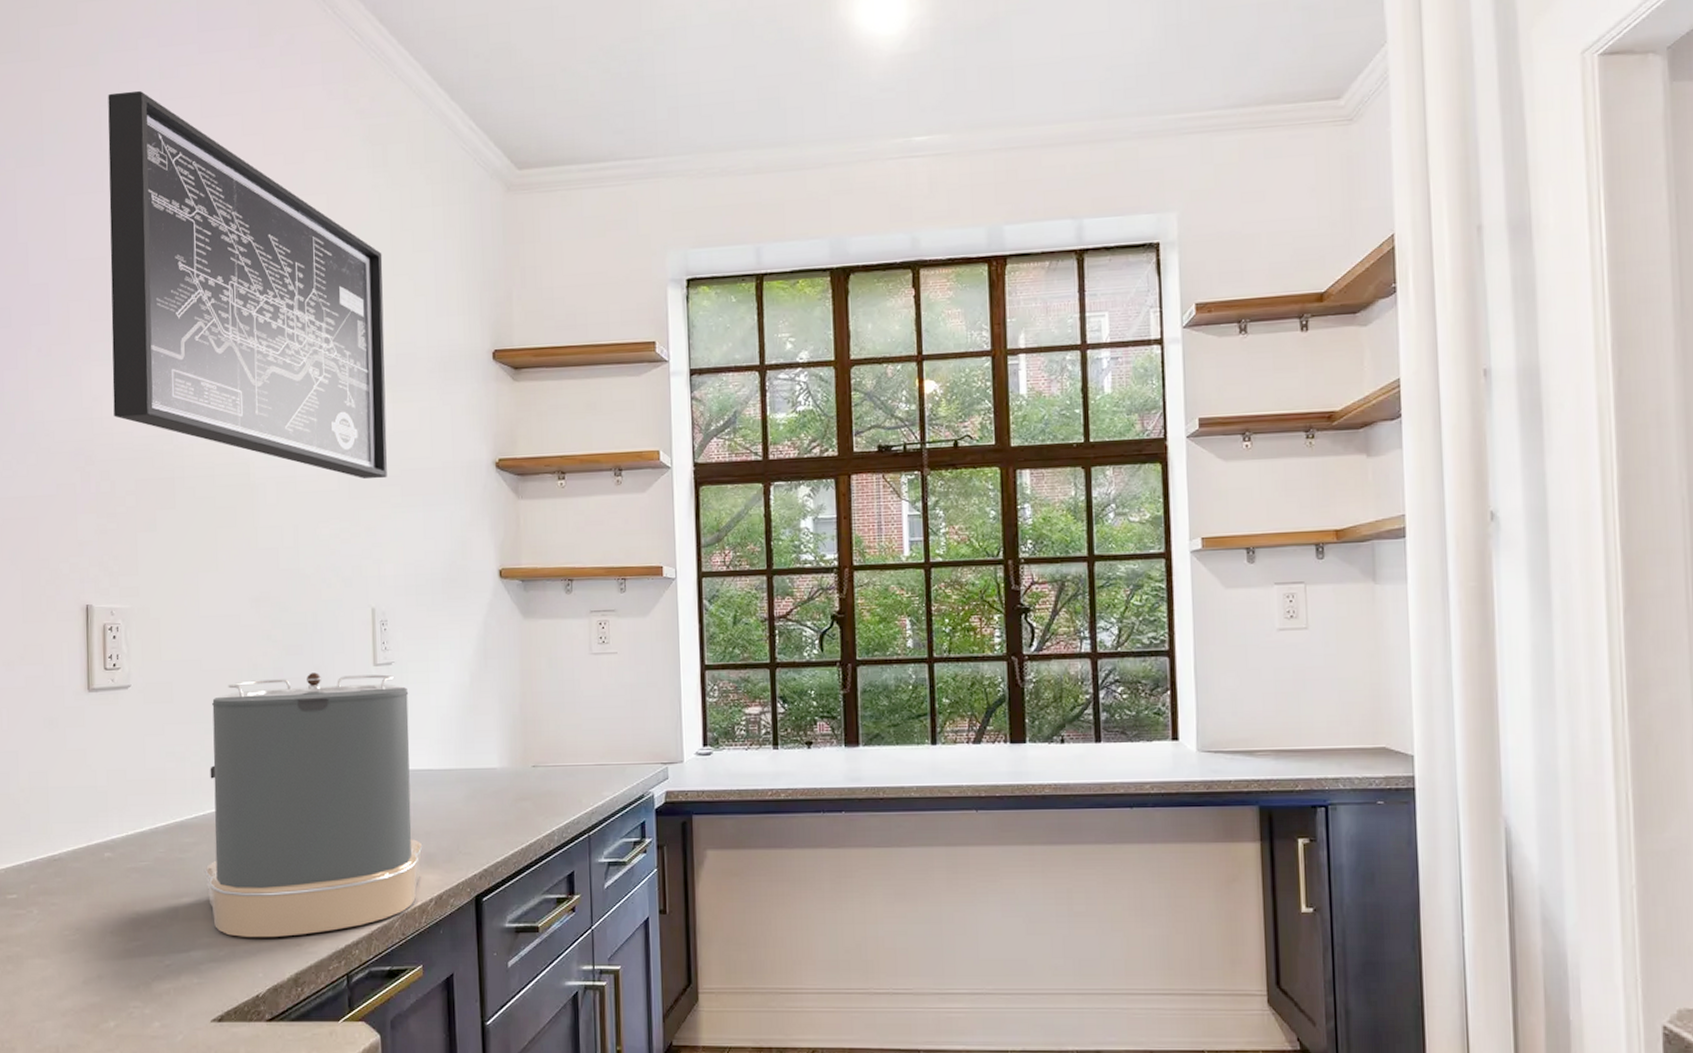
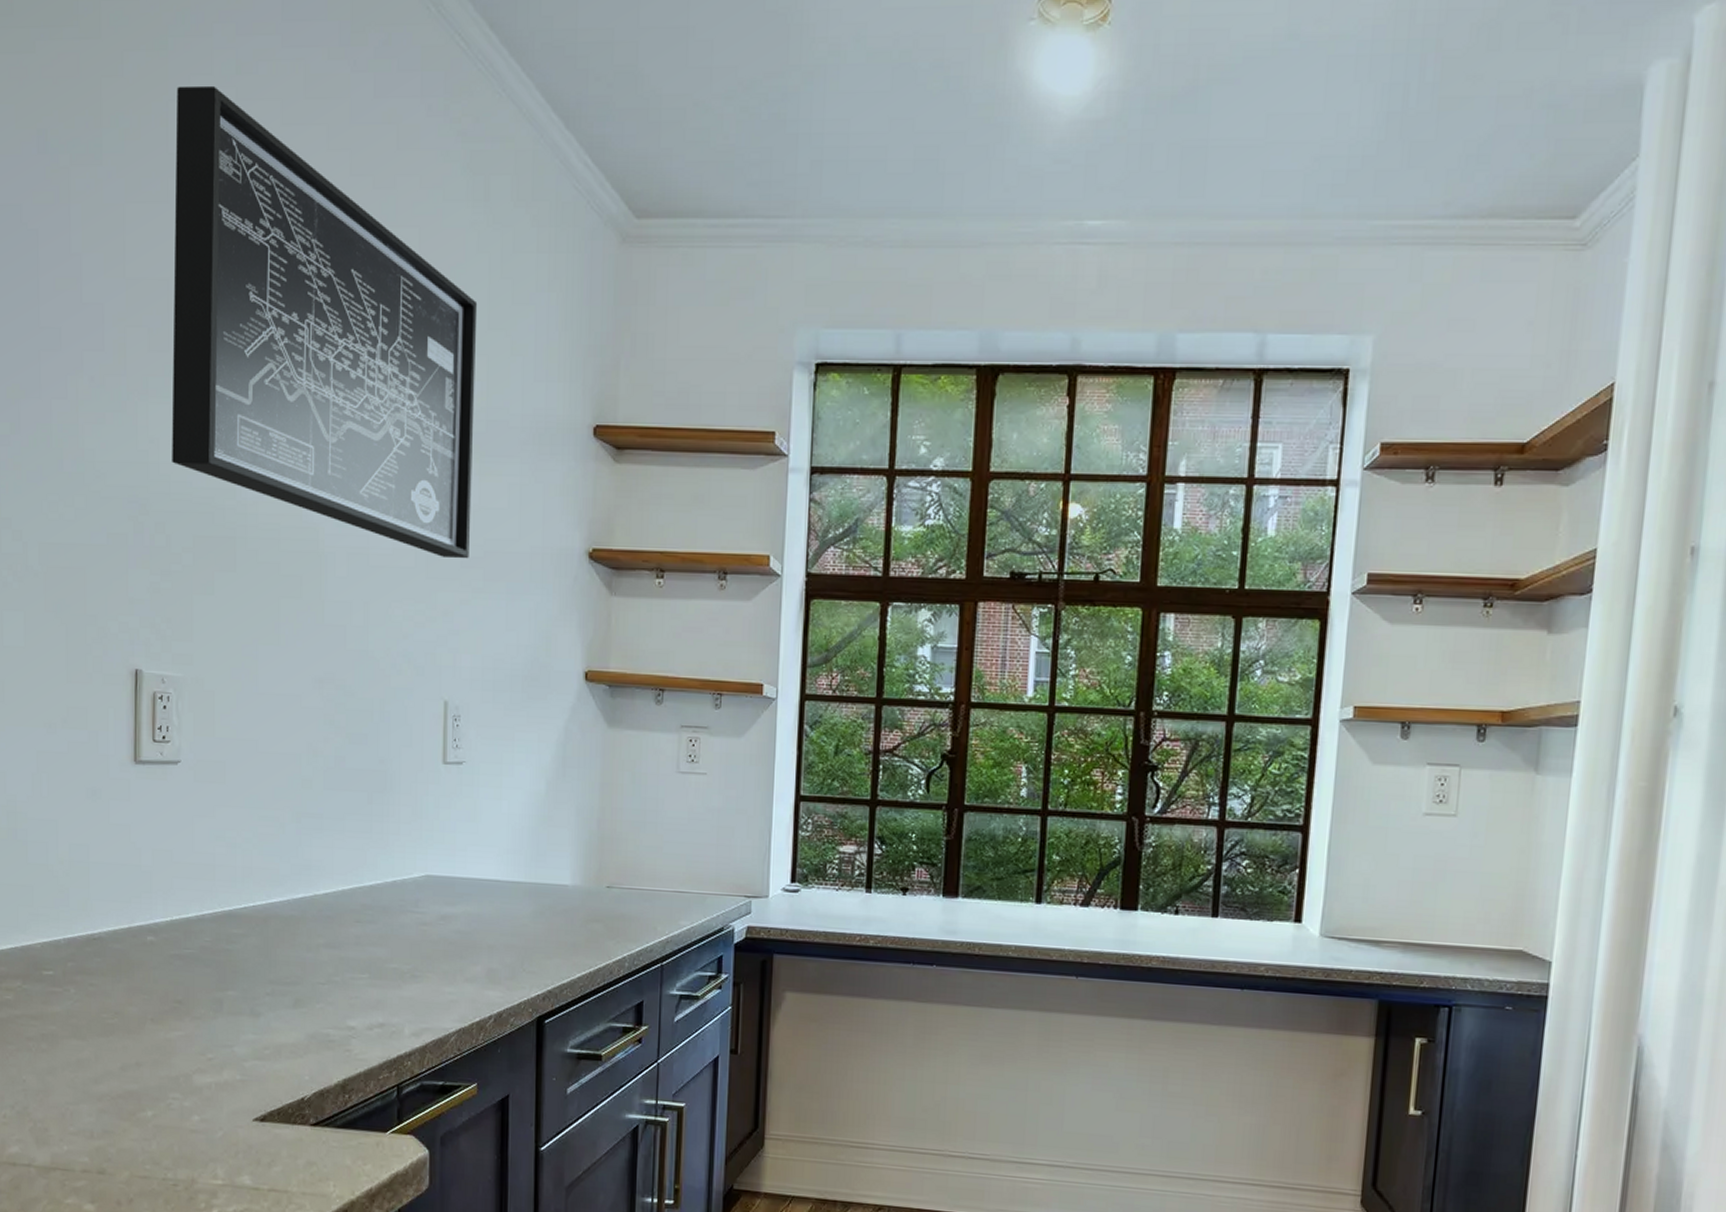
coffee maker: present [205,672,423,937] -> none [253,765,485,1041]

